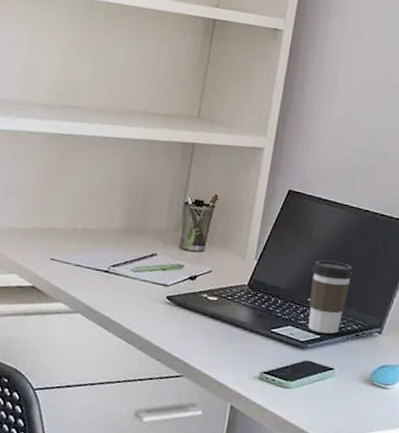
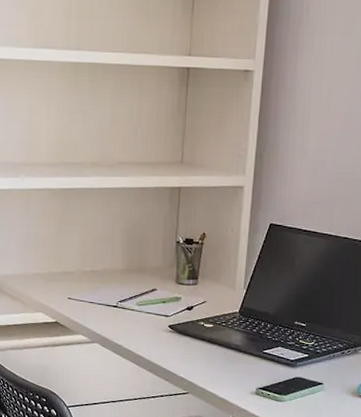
coffee cup: present [308,260,353,334] -> none [296,286,335,353]

